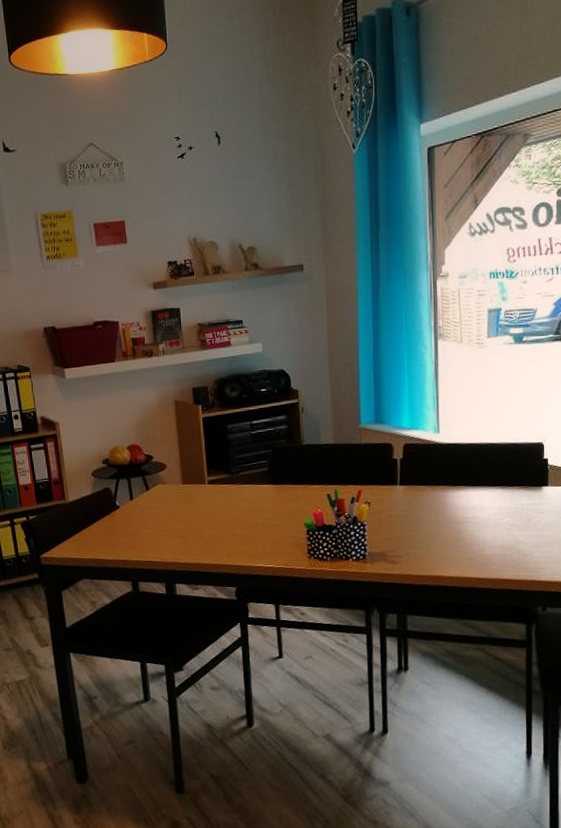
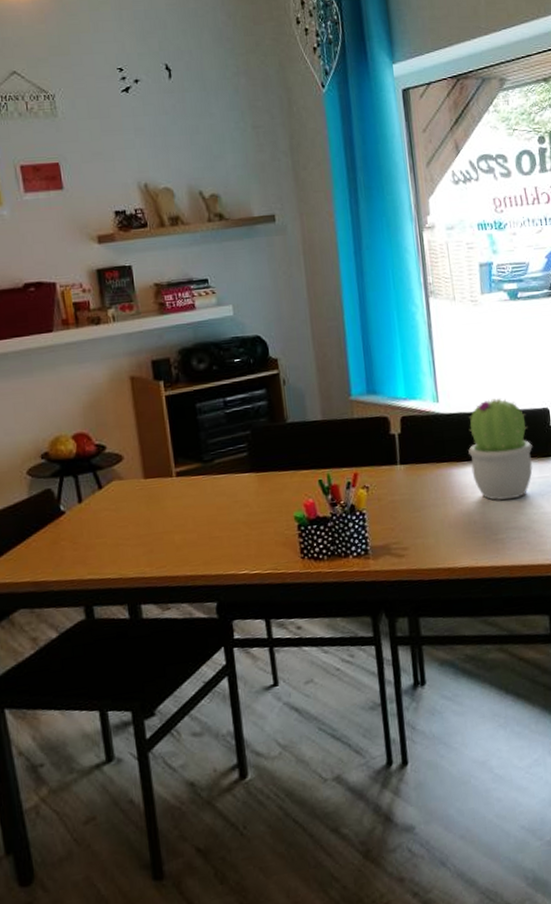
flowerpot: none [463,432,524,522] -> present [468,398,533,500]

